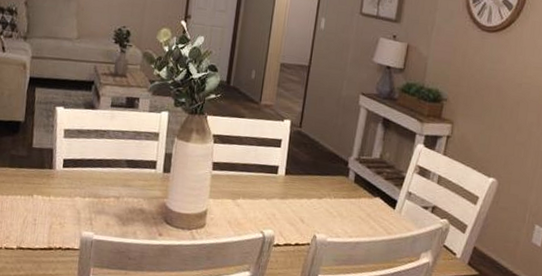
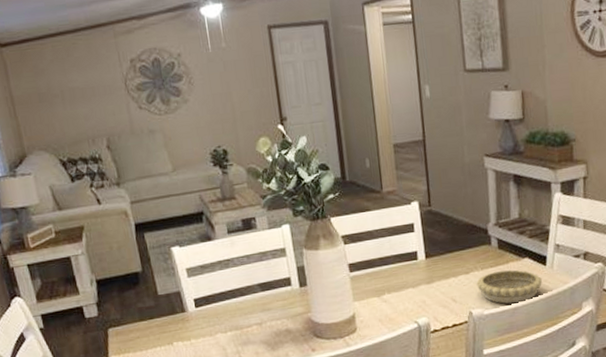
decorative bowl: none [326,203,388,239] -> present [476,270,542,304]

